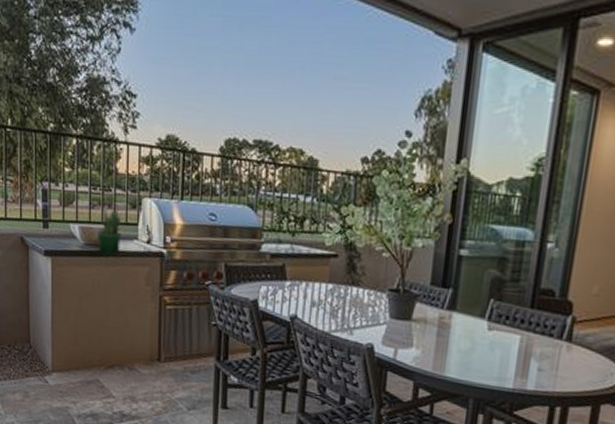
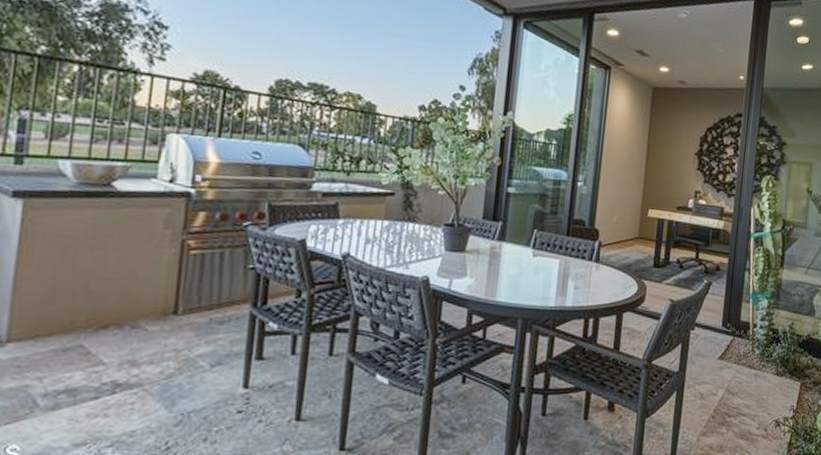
planter: present [97,207,122,255] -> none [99,142,138,196]

